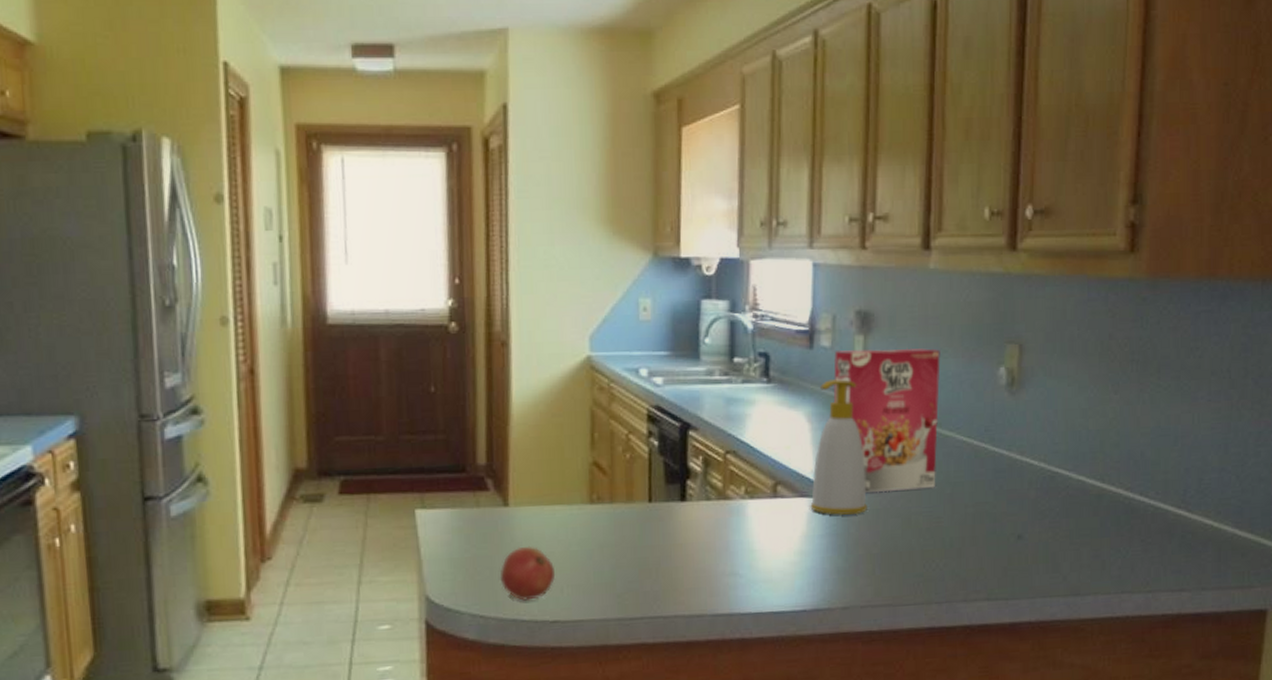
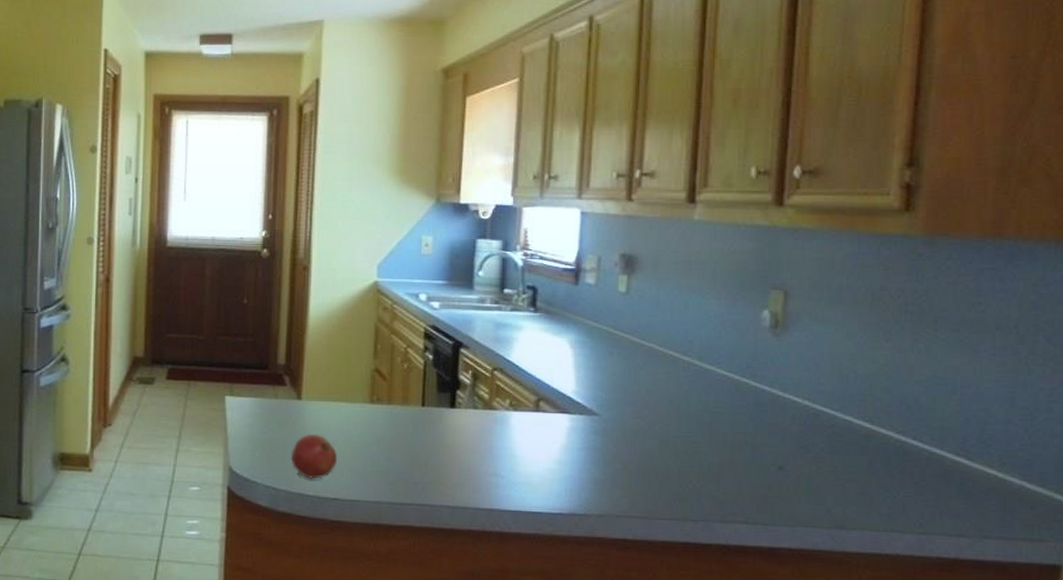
soap bottle: present [810,379,867,515] -> none [570,313,625,432]
cereal box: present [833,348,940,493] -> none [596,288,703,416]

